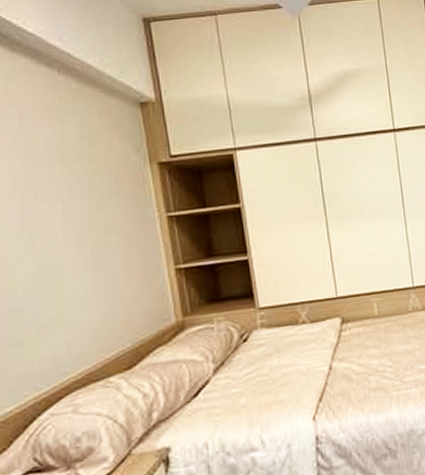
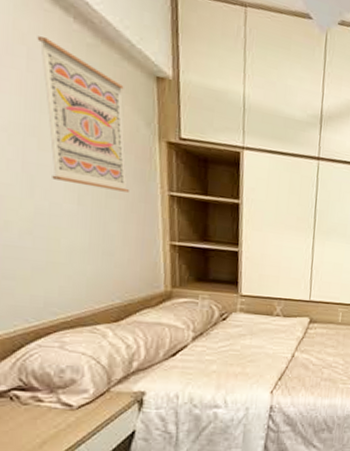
wall art: none [26,95,126,229] -> present [37,36,129,193]

